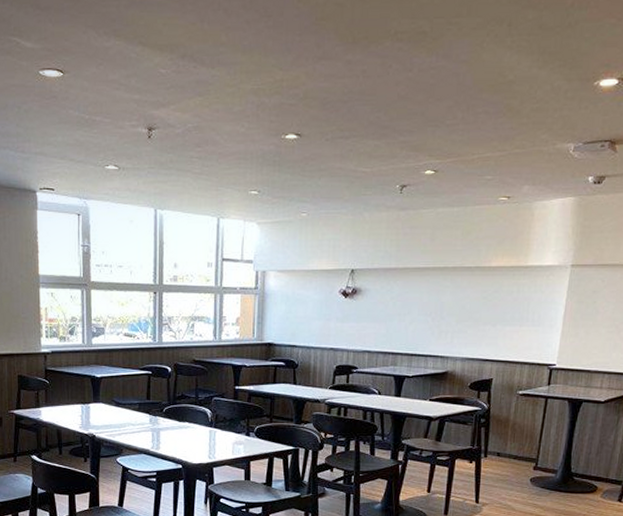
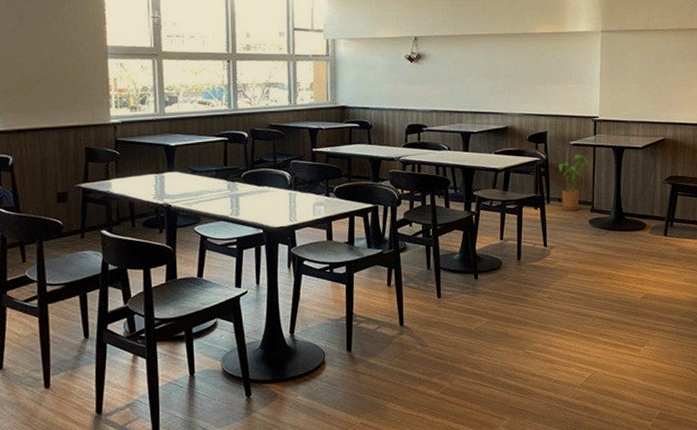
house plant: none [499,406,542,467] -> present [558,154,592,211]

